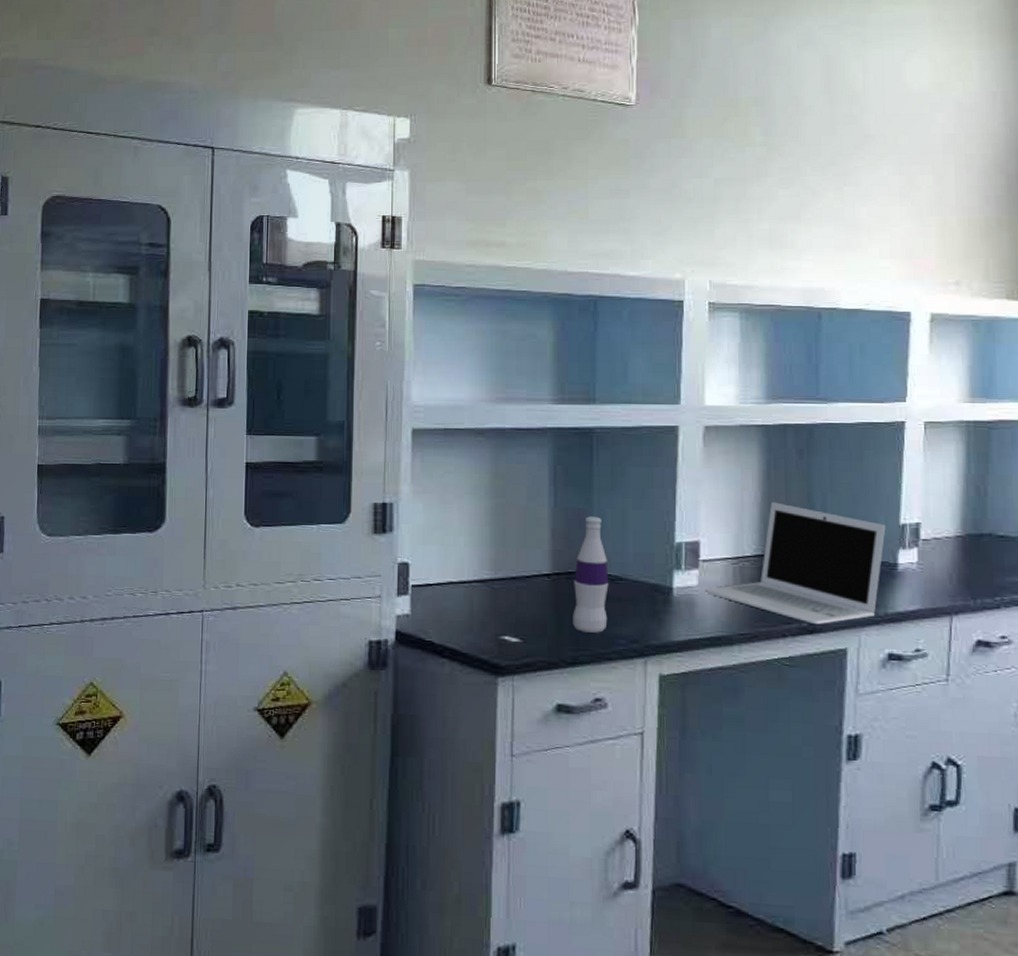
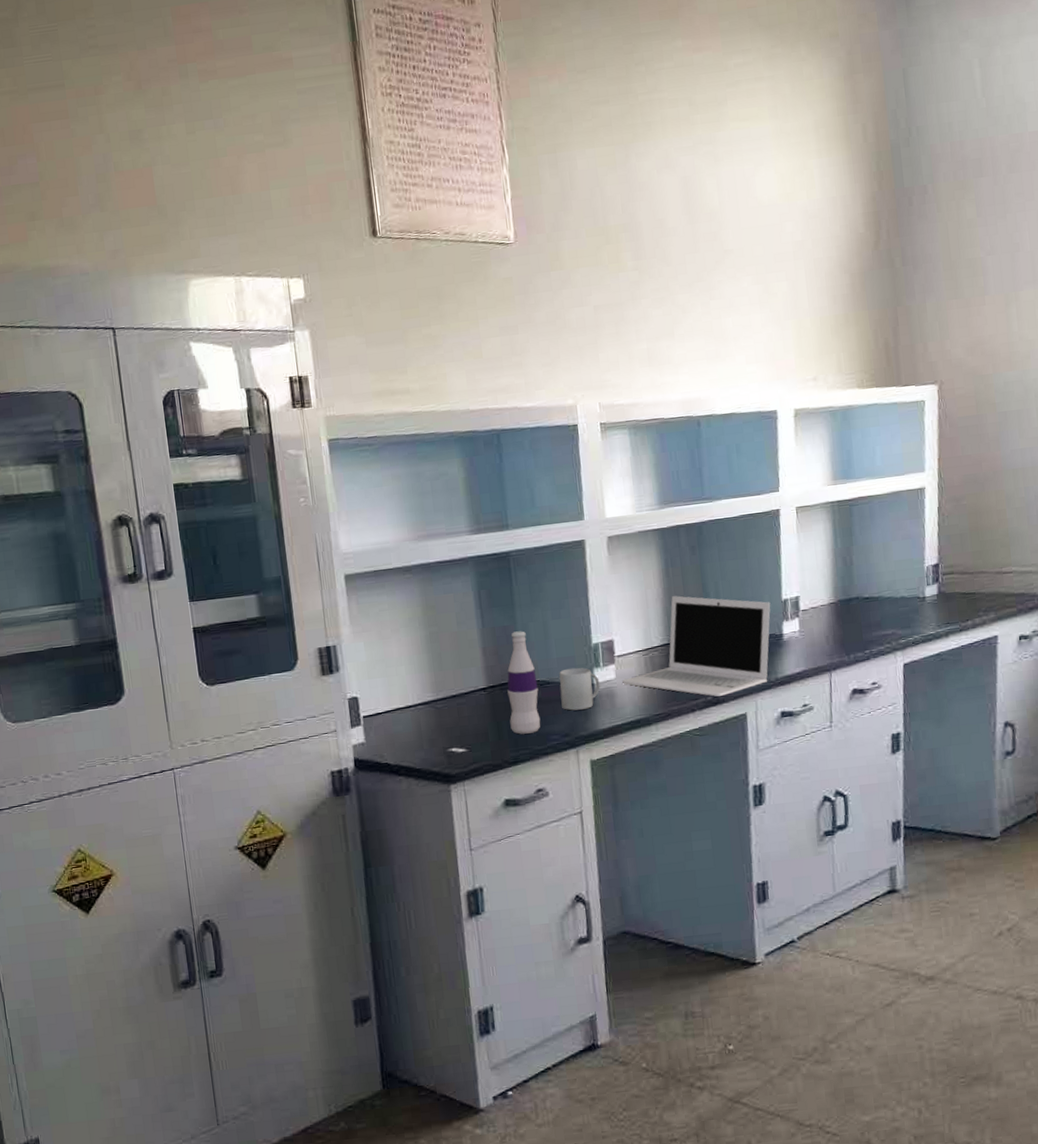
mug: none [633,566,679,615] -> present [559,667,600,711]

